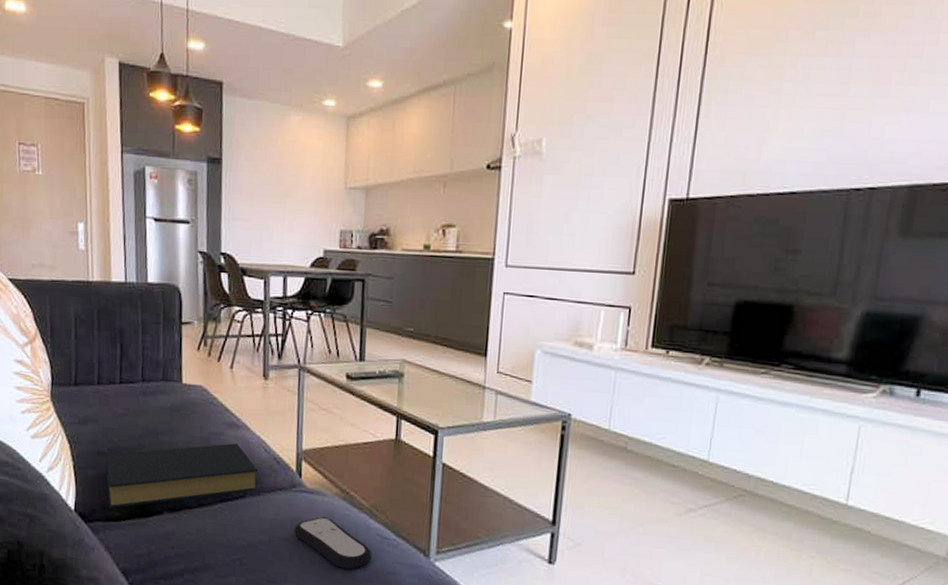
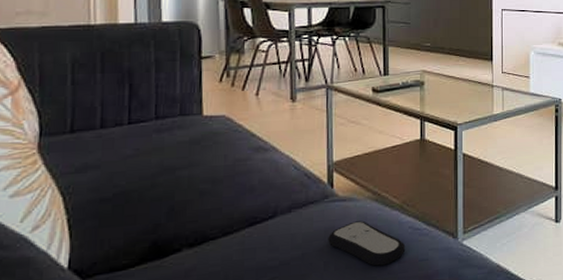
hardback book: present [105,443,259,509] -> none [110,166,289,258]

